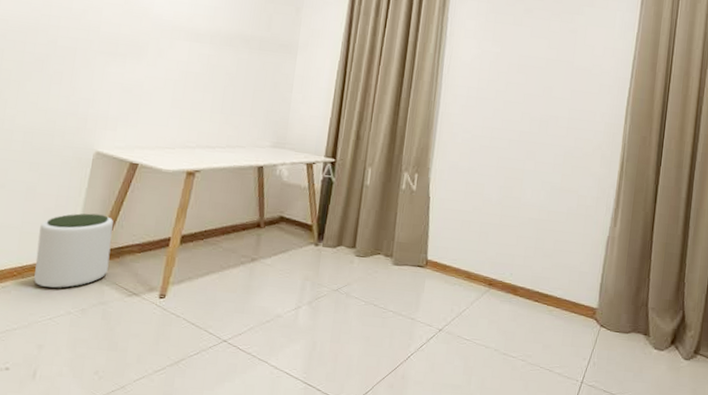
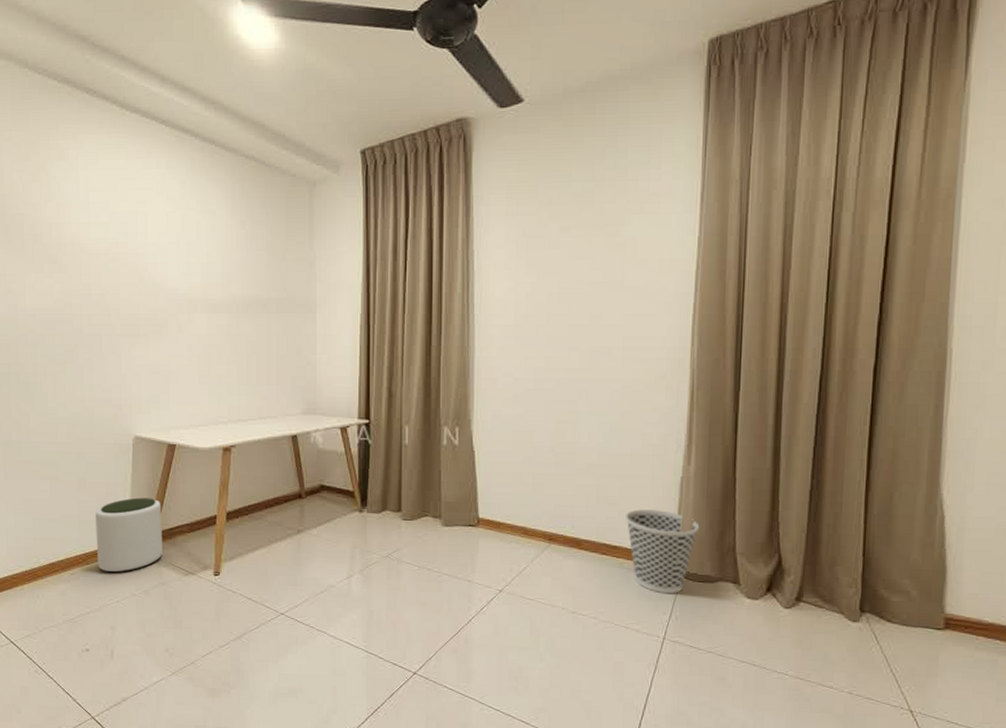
wastebasket: none [557,262,620,342] -> present [624,509,700,594]

